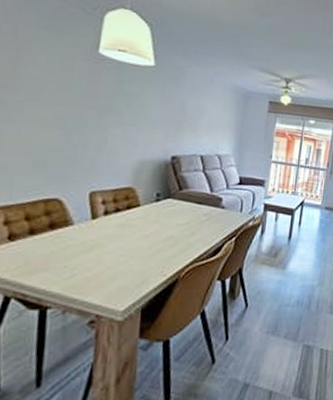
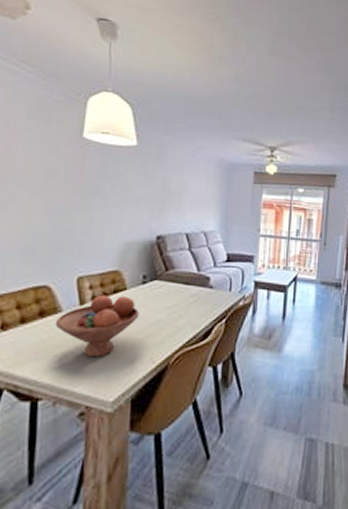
fruit bowl: none [65,210,152,269] -> present [55,295,139,358]

